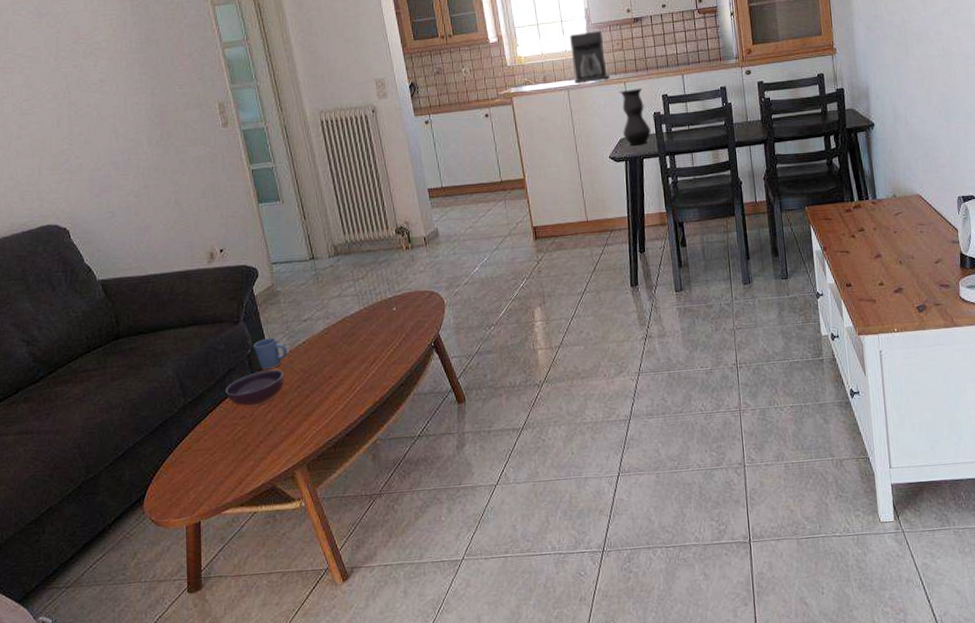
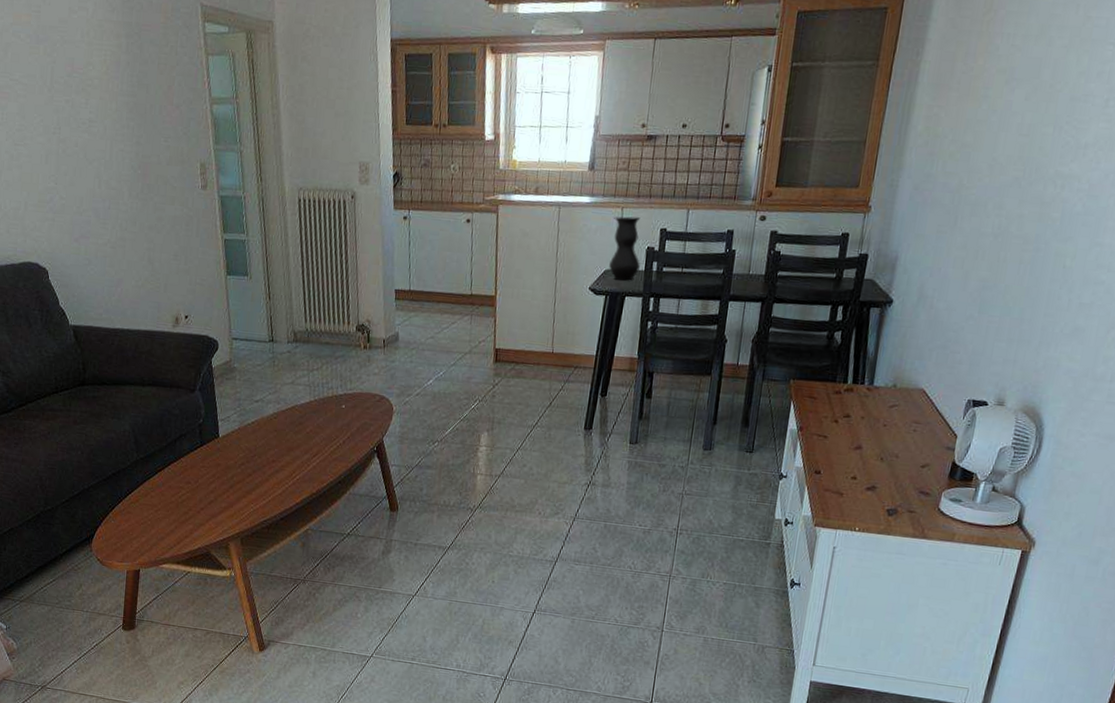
bowl: present [225,369,284,408] -> none [175,441,230,476]
mug: present [253,338,288,370] -> none [205,411,237,443]
coffee maker: present [569,30,611,85] -> none [567,143,609,203]

